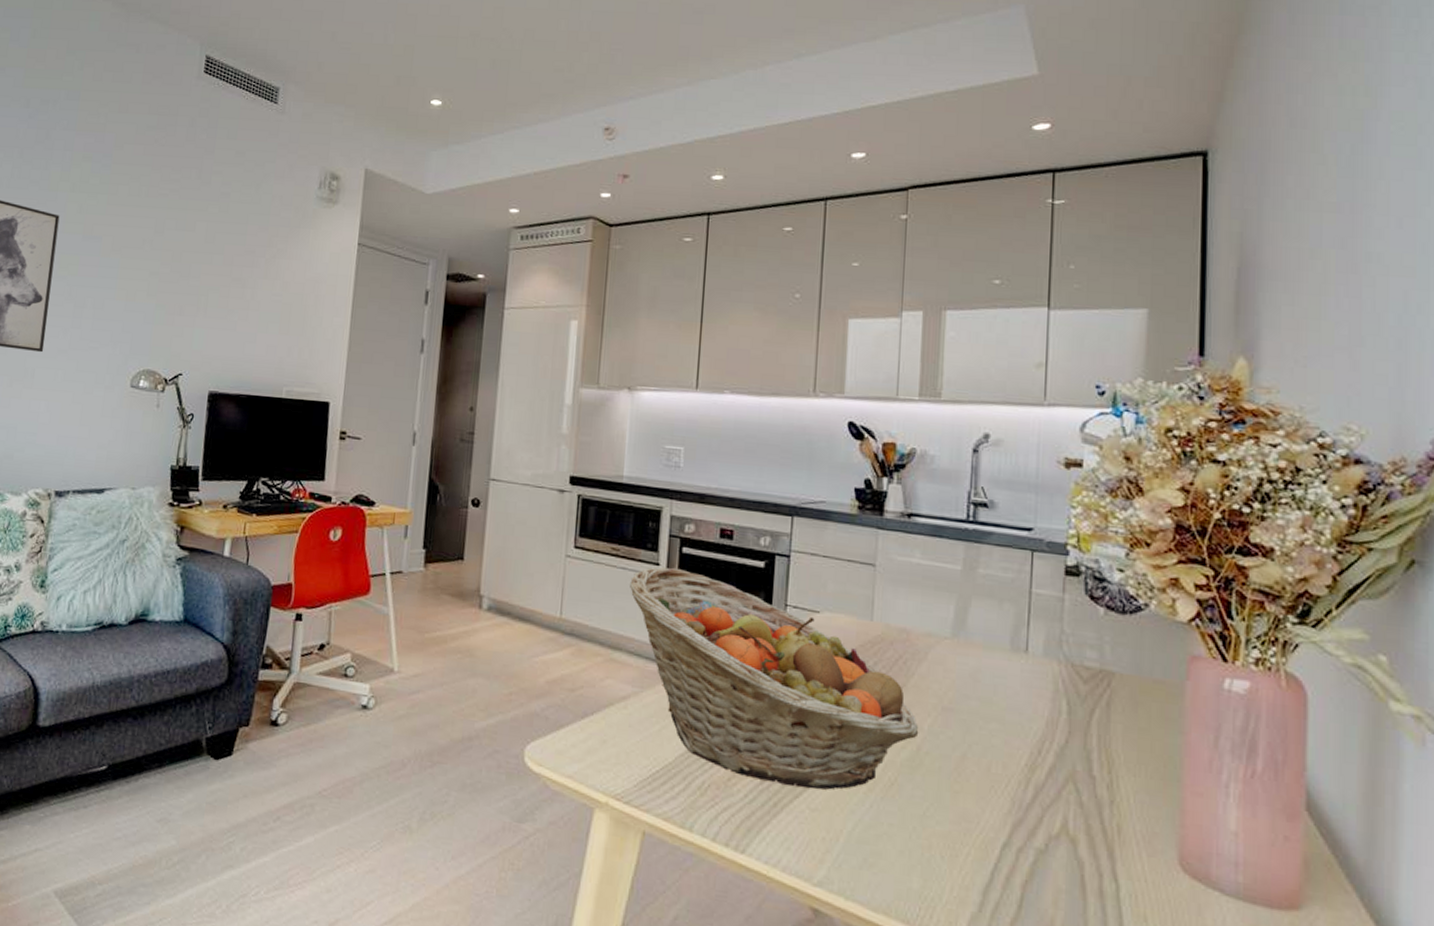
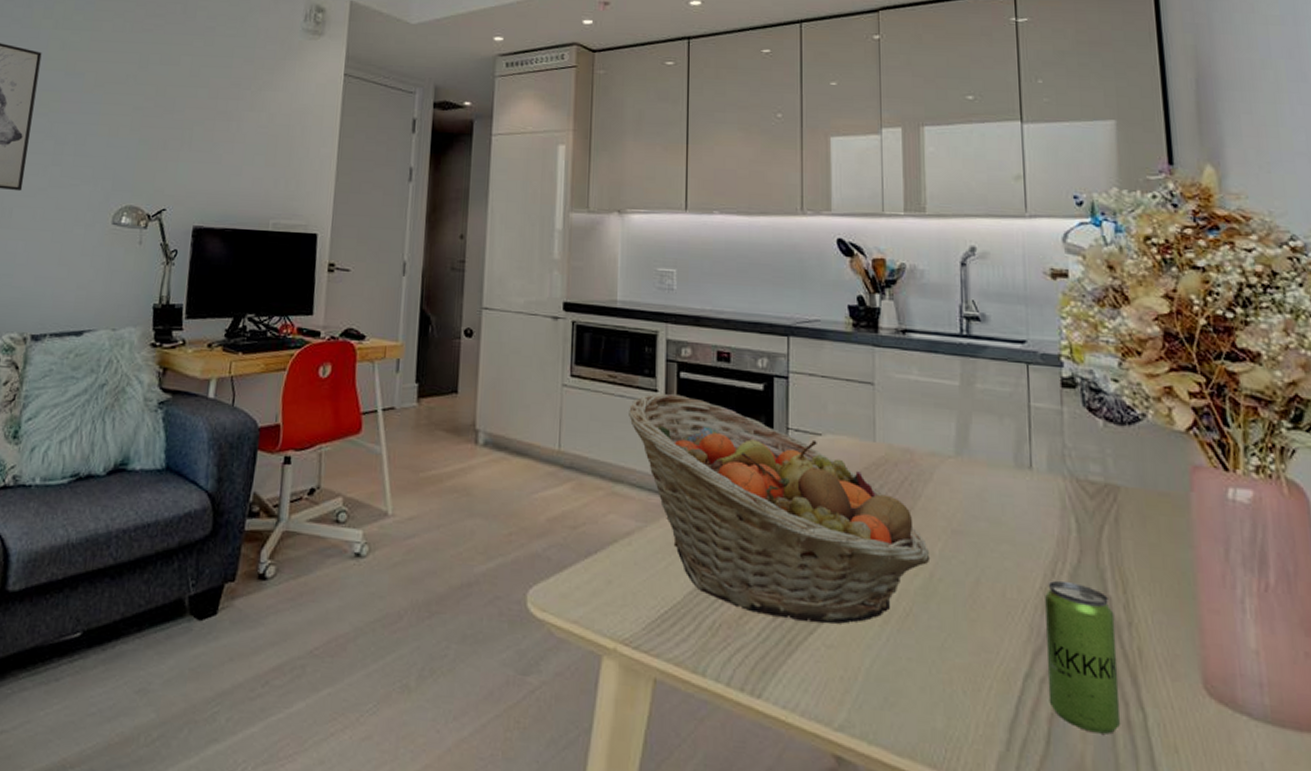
beverage can: none [1024,758,1097,902] -> present [1045,580,1121,735]

